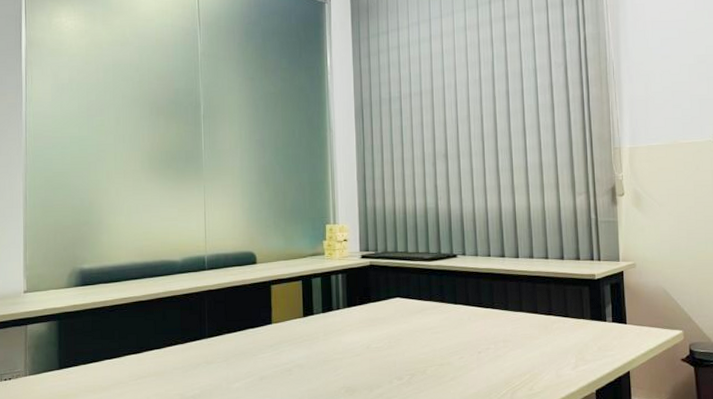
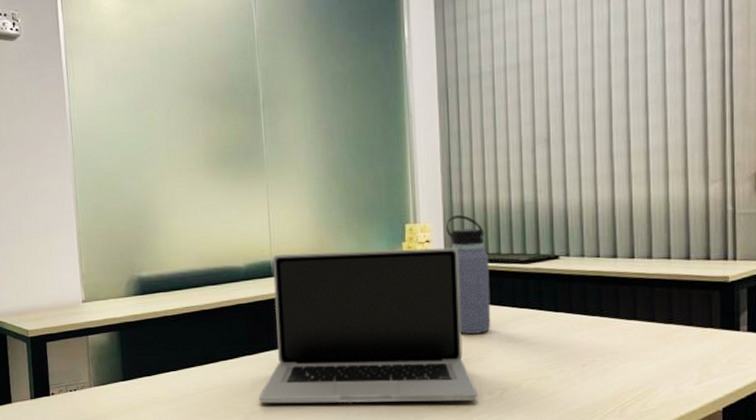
laptop: none [189,246,389,391] -> present [259,247,478,404]
water bottle: none [360,218,400,324] -> present [445,215,491,334]

